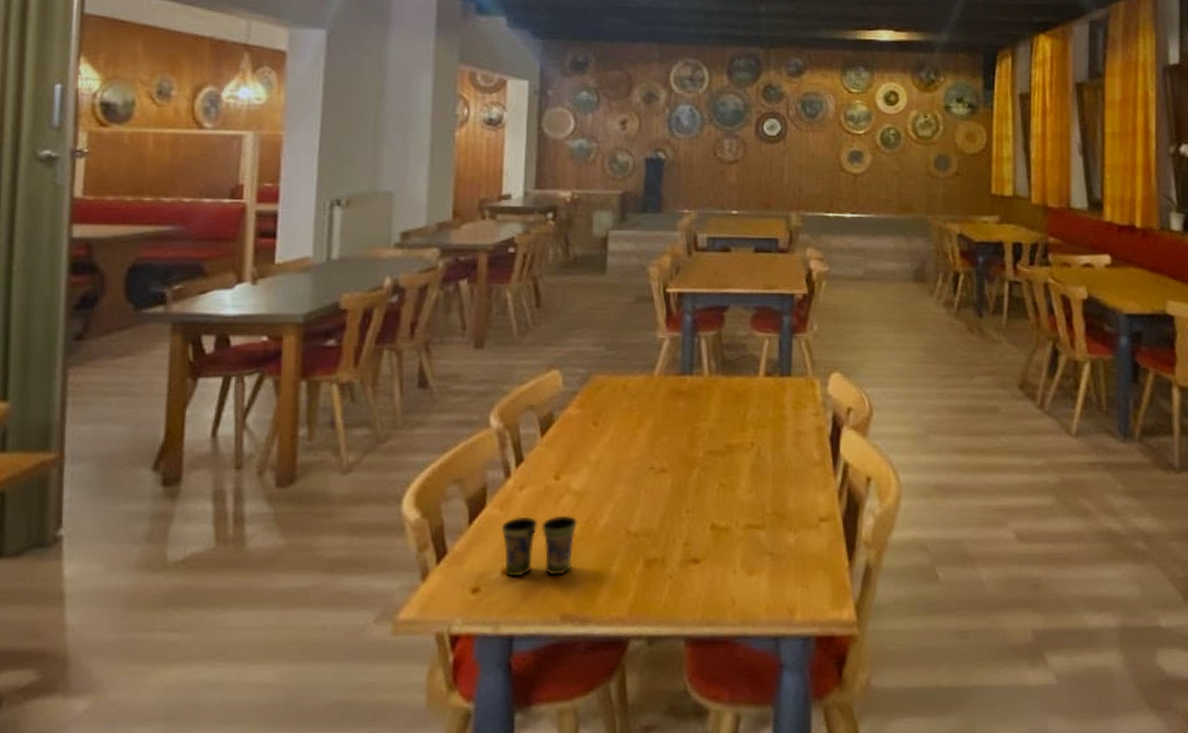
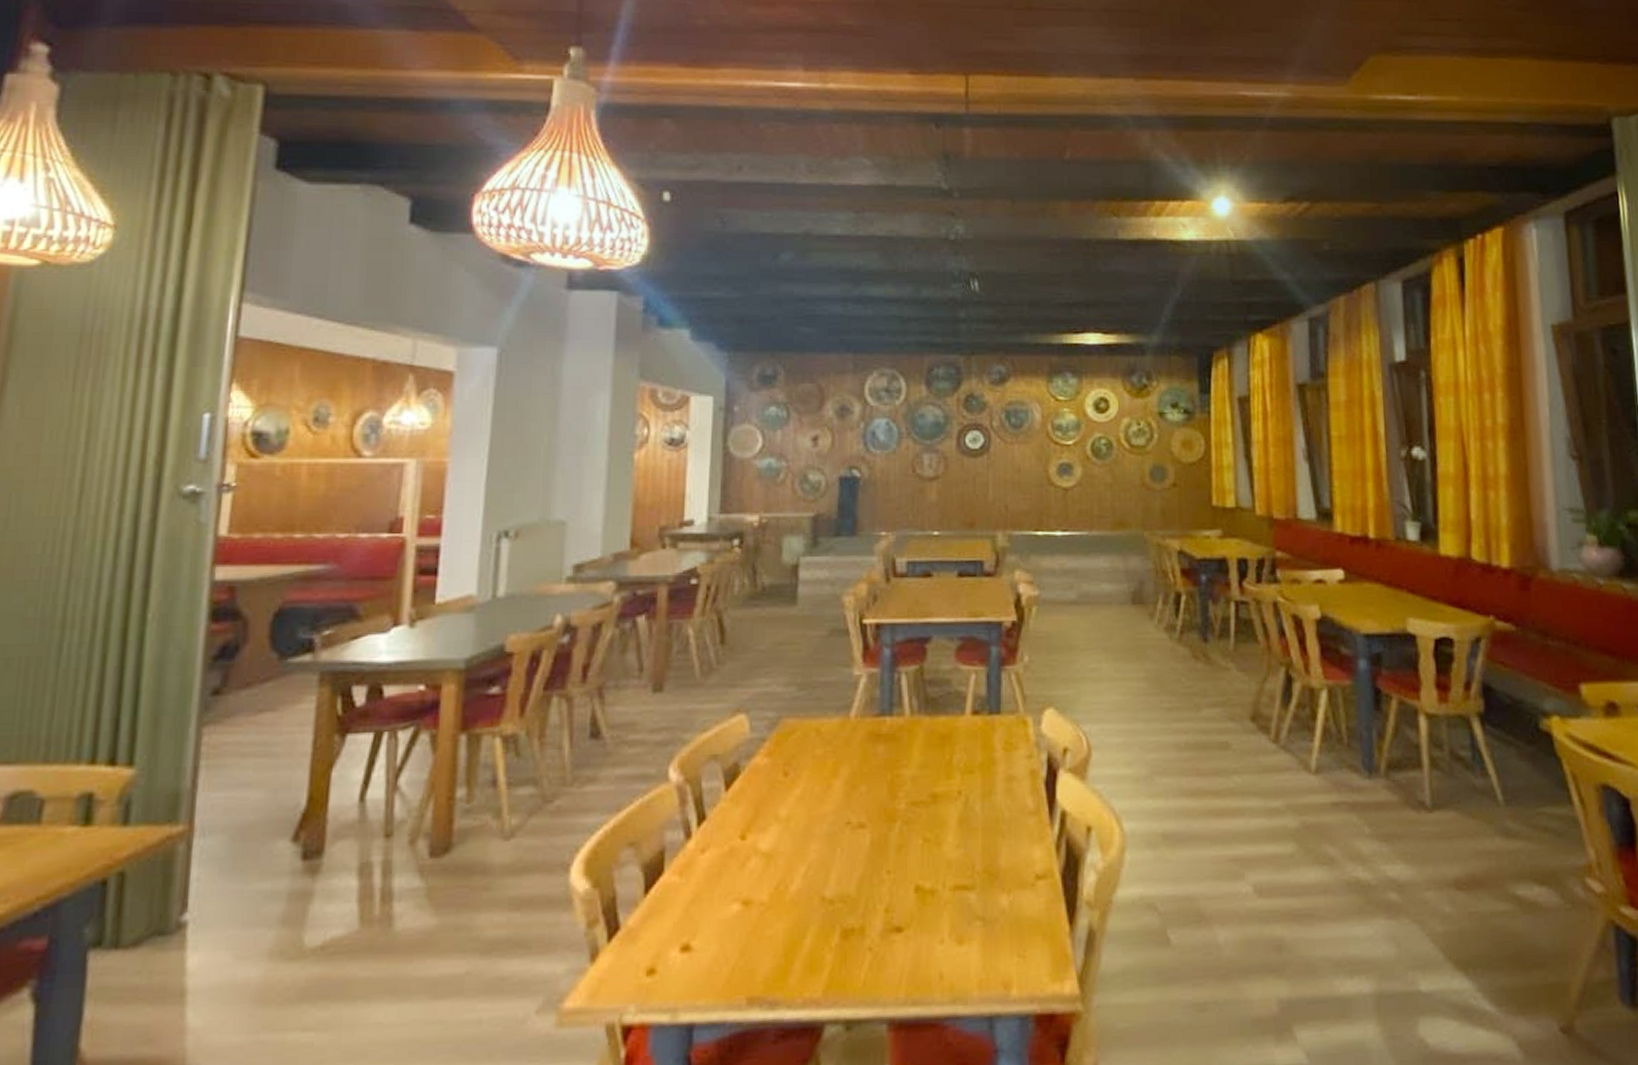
cup: present [501,515,579,577] -> none [680,880,767,955]

